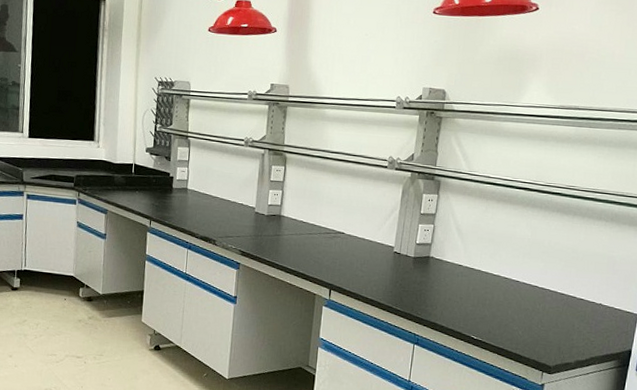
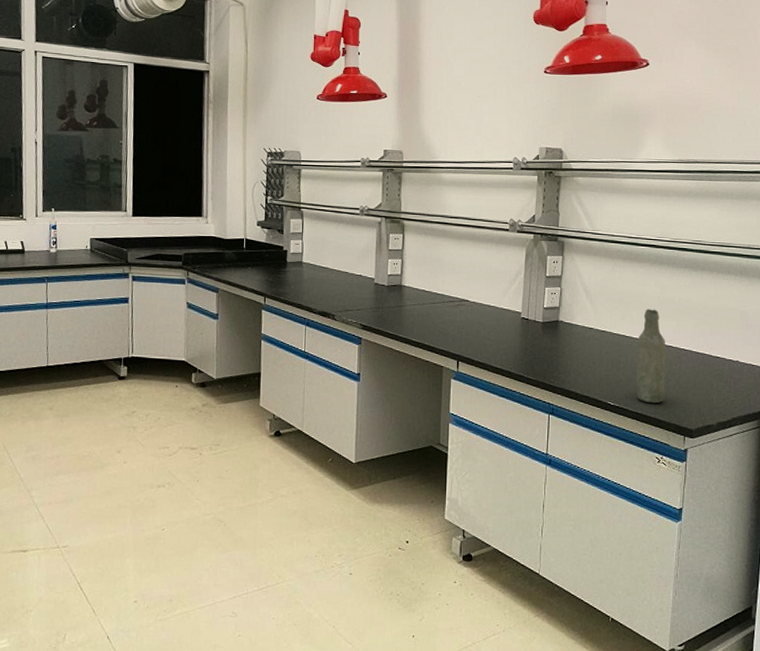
bottle: none [500,249,532,340] -> present [636,309,665,404]

